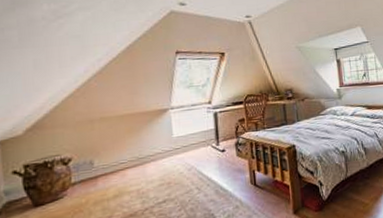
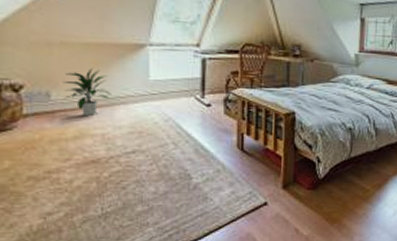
indoor plant: none [103,135,143,177] -> present [62,68,111,117]

